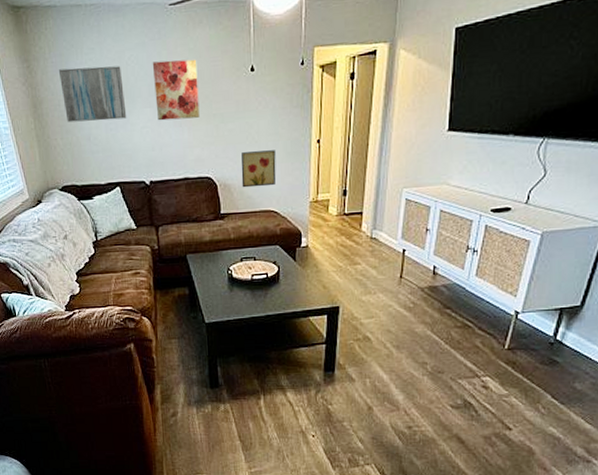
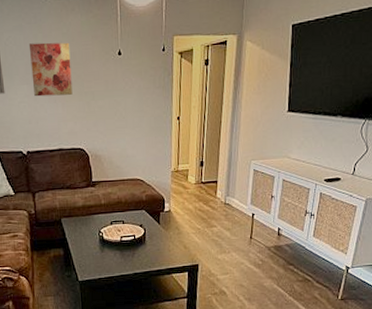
wall art: present [241,150,276,188] -> none [110,125,142,159]

